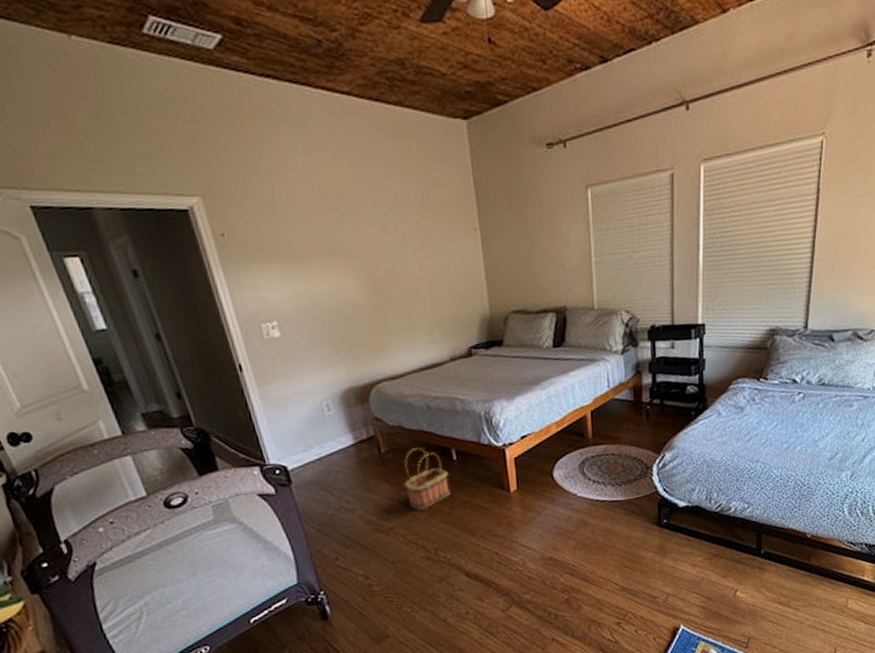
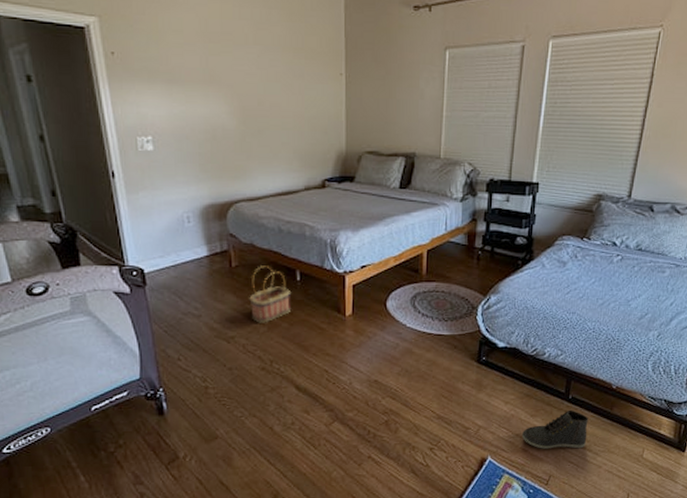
sneaker: none [714,565,785,611] -> present [521,409,588,449]

